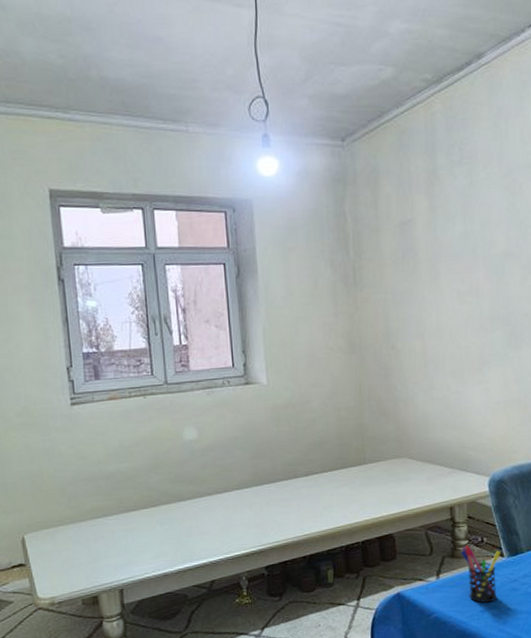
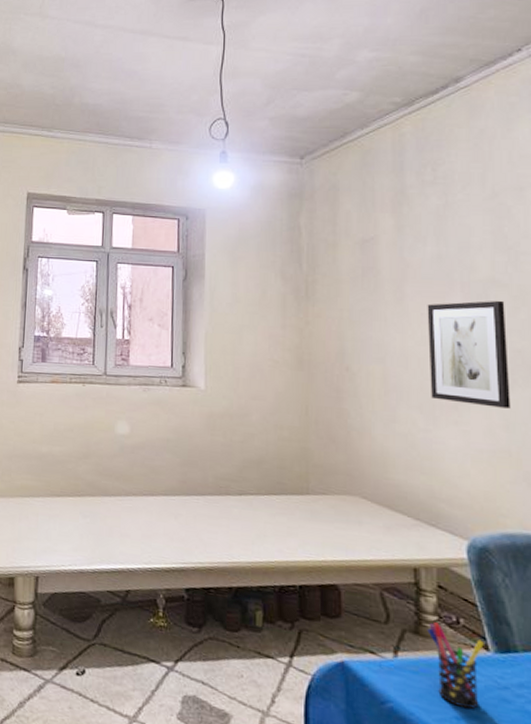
wall art: none [457,270,520,365] -> present [427,300,511,409]

